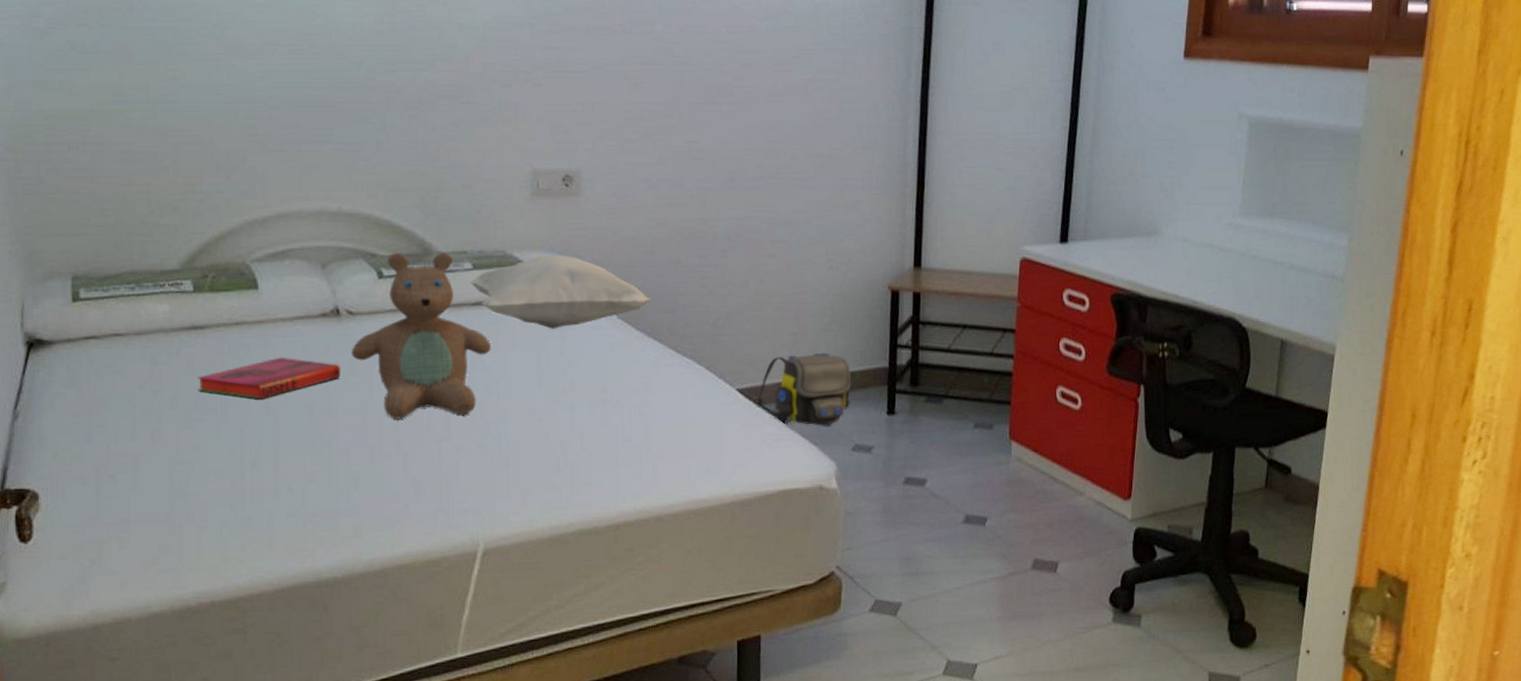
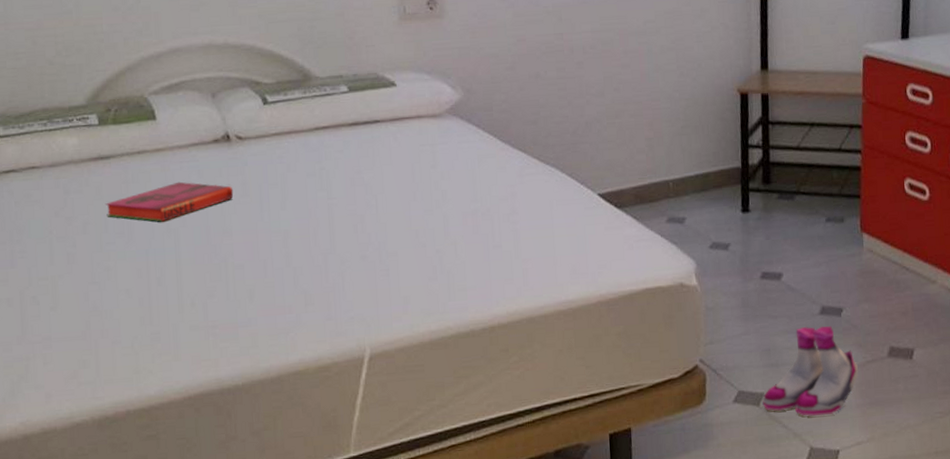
teddy bear: present [352,252,491,419] -> none [242,77,368,236]
cushion: present [470,254,651,329] -> none [346,74,514,145]
shoulder bag: present [755,352,852,426] -> none [616,155,707,226]
boots: none [900,535,1000,629] -> present [762,325,858,417]

